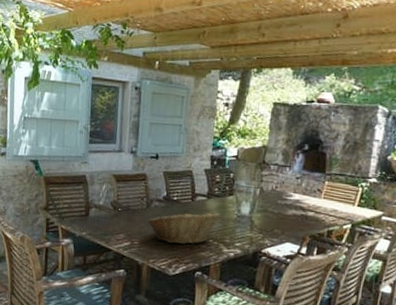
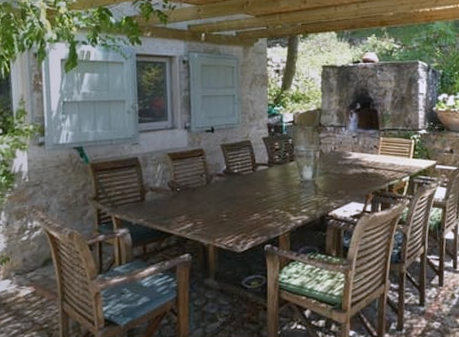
fruit basket: present [147,210,220,244] -> none [209,181,284,219]

